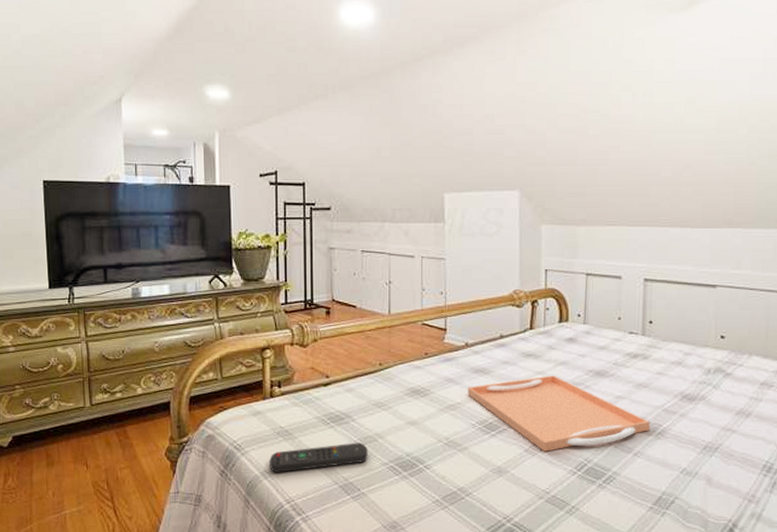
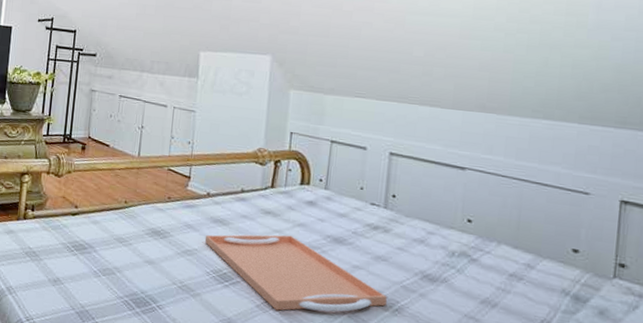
remote control: present [269,443,368,474] -> none [15,270,106,293]

